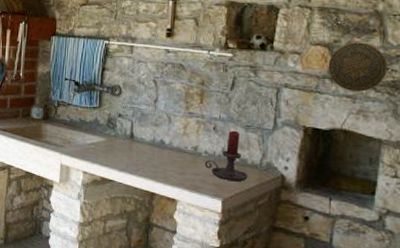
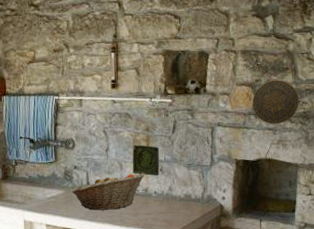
fruit basket: none [114,127,196,165] -> present [72,173,145,210]
ceramic tile: none [182,98,215,135] -> present [132,144,160,176]
candle holder: present [204,130,248,182] -> none [155,170,193,216]

